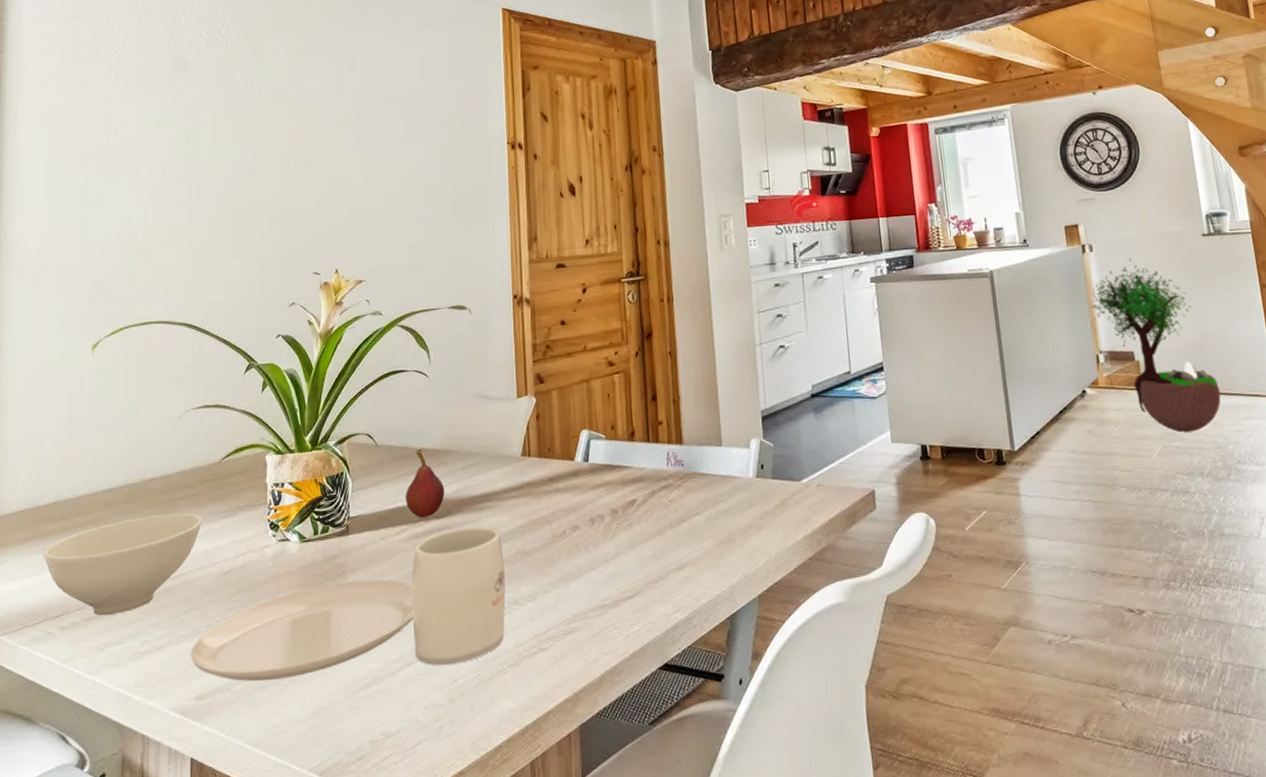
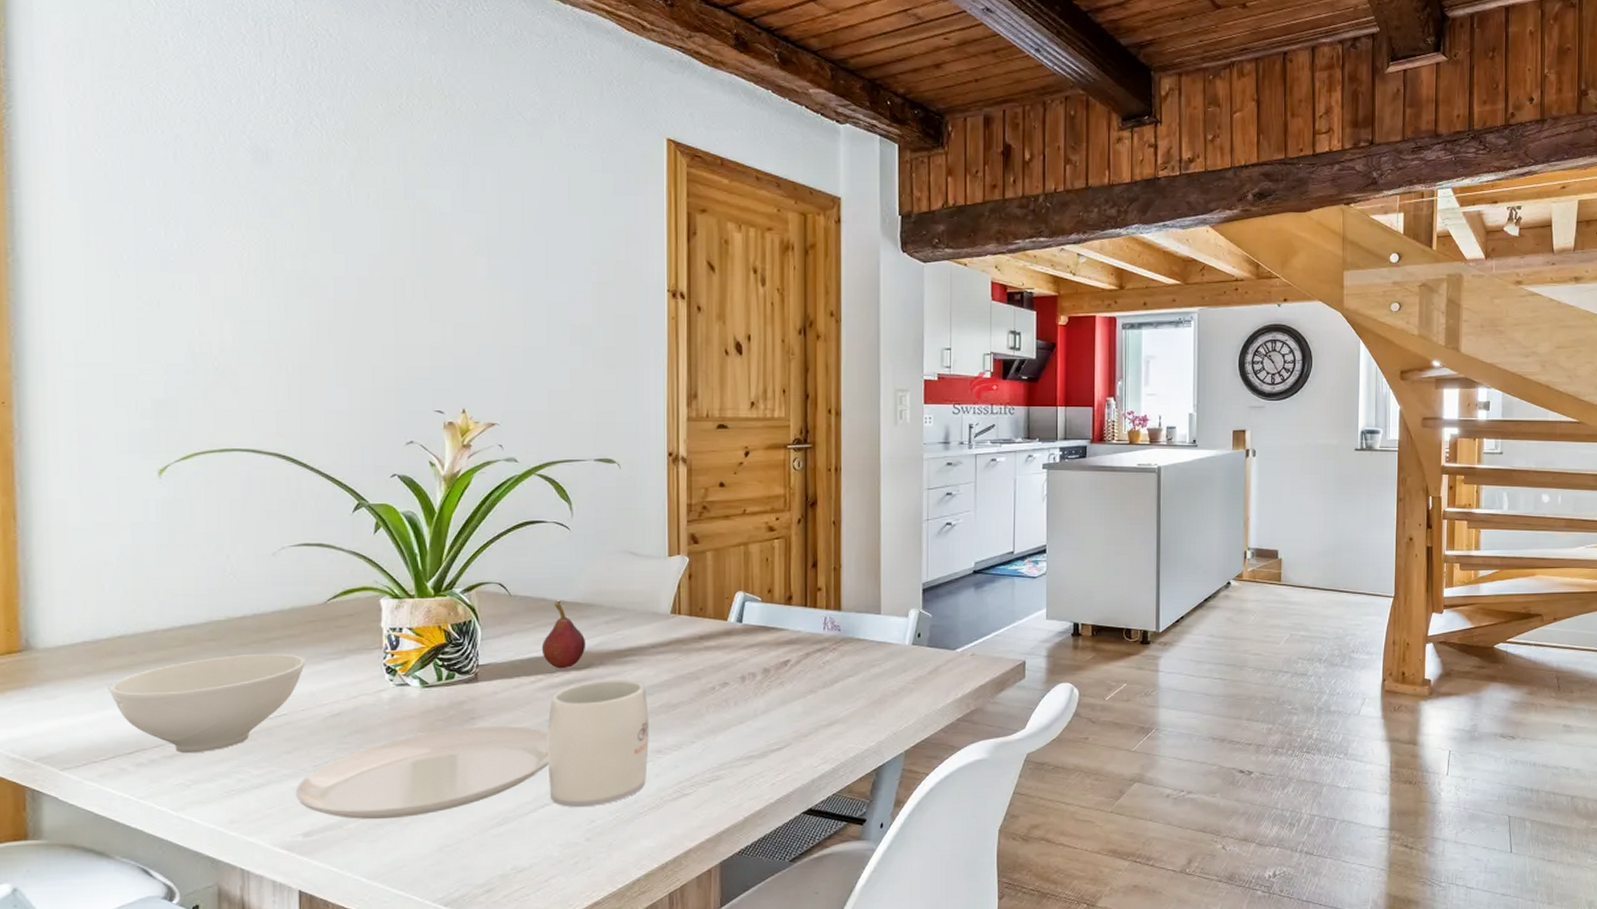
potted tree: present [1091,258,1221,433] -> none [1246,465,1347,624]

